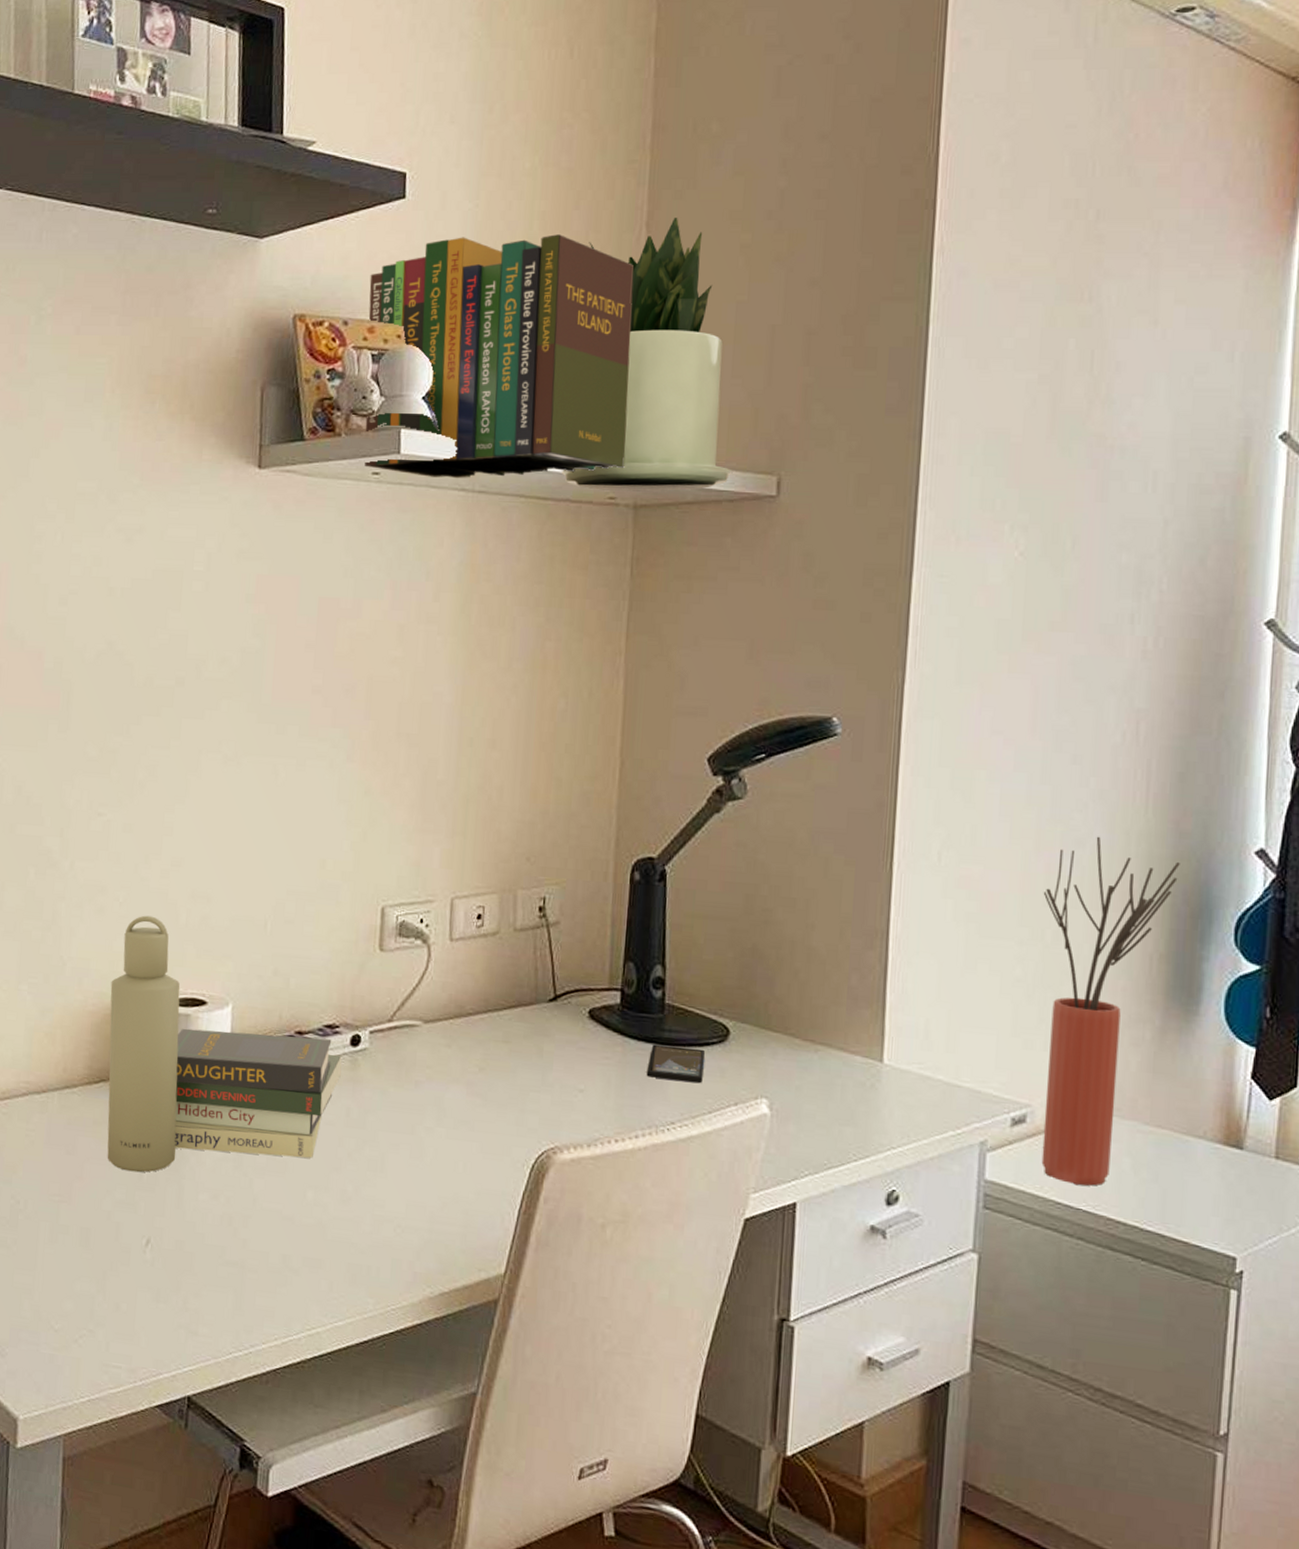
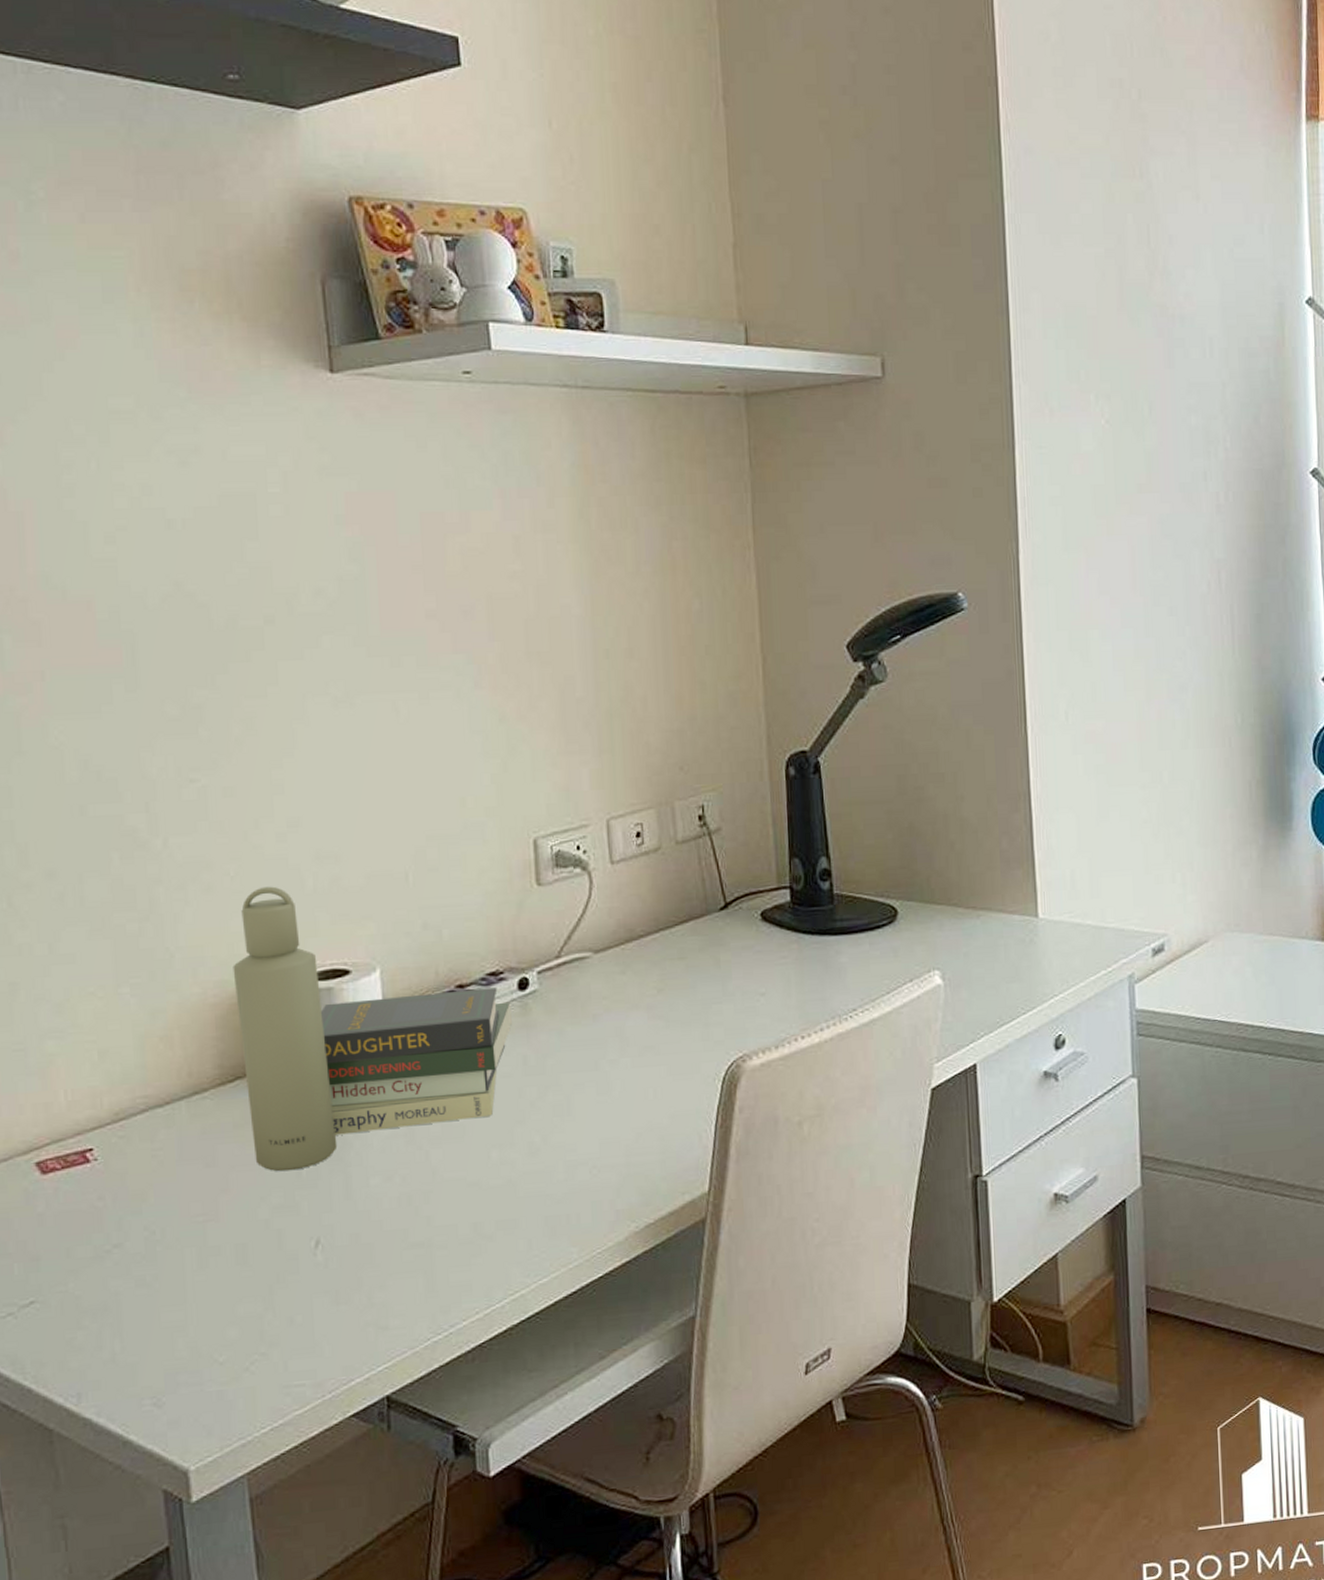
books: present [365,234,634,479] -> none [432,108,731,375]
planter: present [562,218,733,492] -> none [666,92,838,379]
smartphone: present [646,1044,705,1083] -> none [823,933,878,969]
vase: present [1041,836,1180,1186] -> none [1157,680,1265,999]

